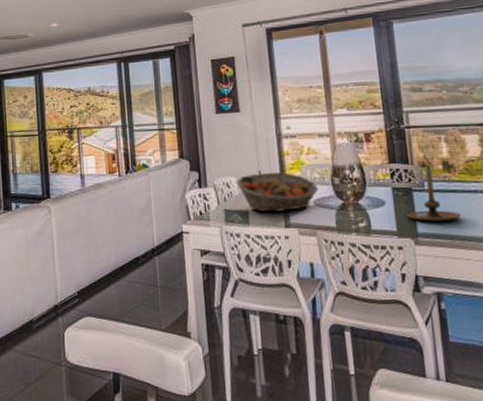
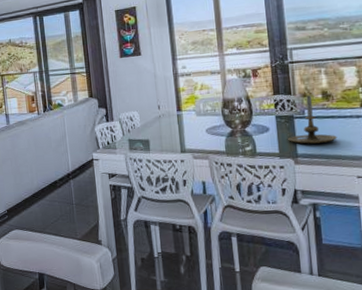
fruit basket: present [236,172,318,213] -> none [138,106,210,141]

